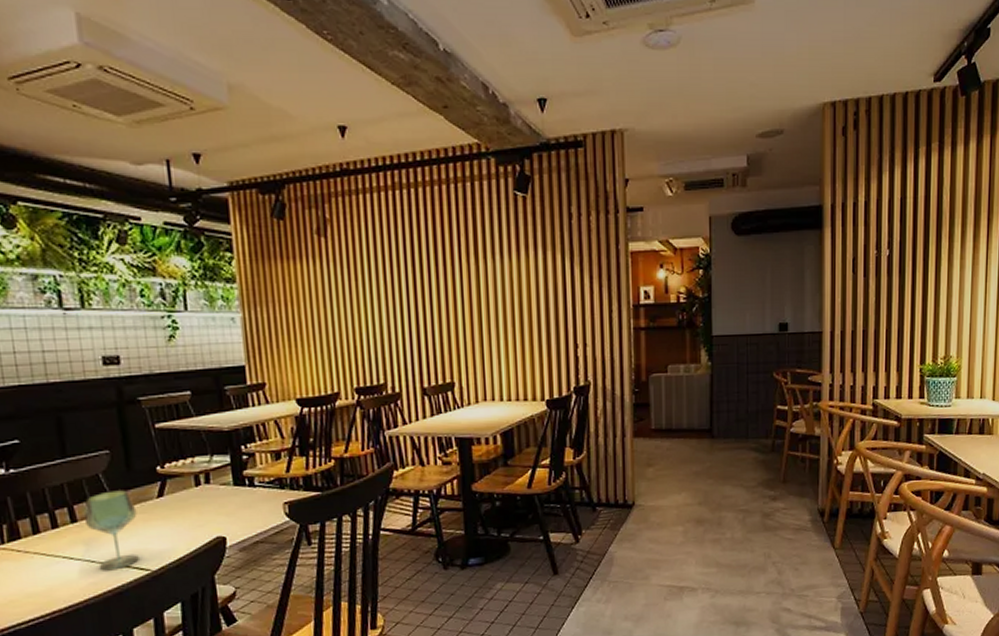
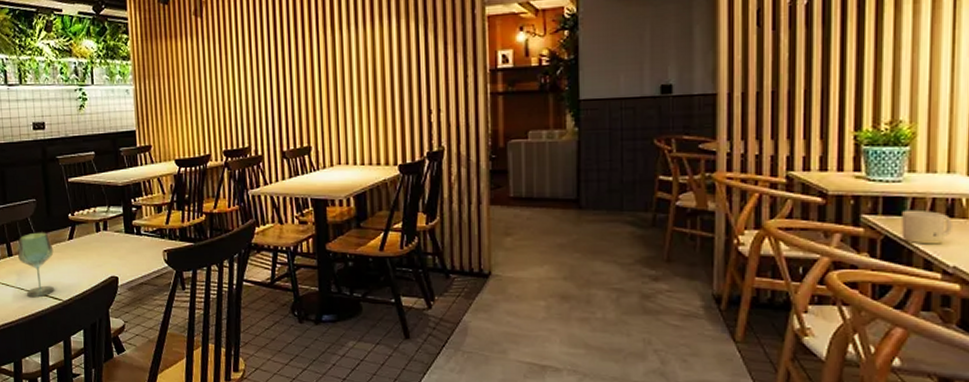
mug: none [950,429,983,457] -> present [901,209,952,245]

